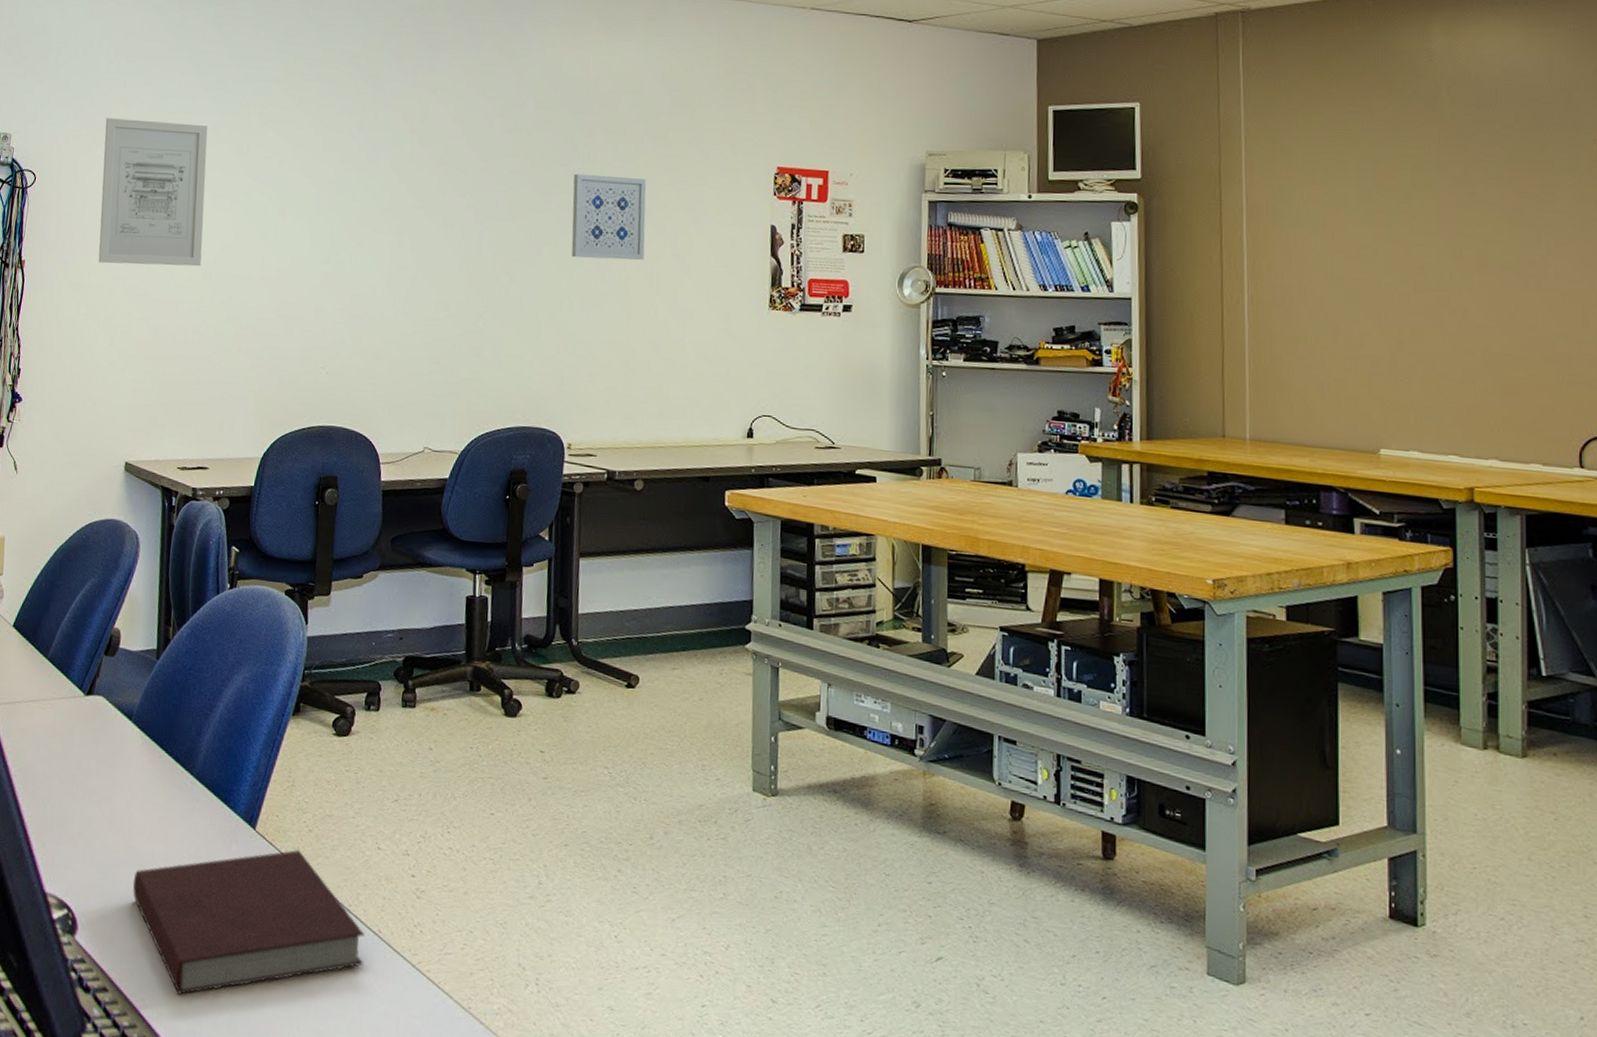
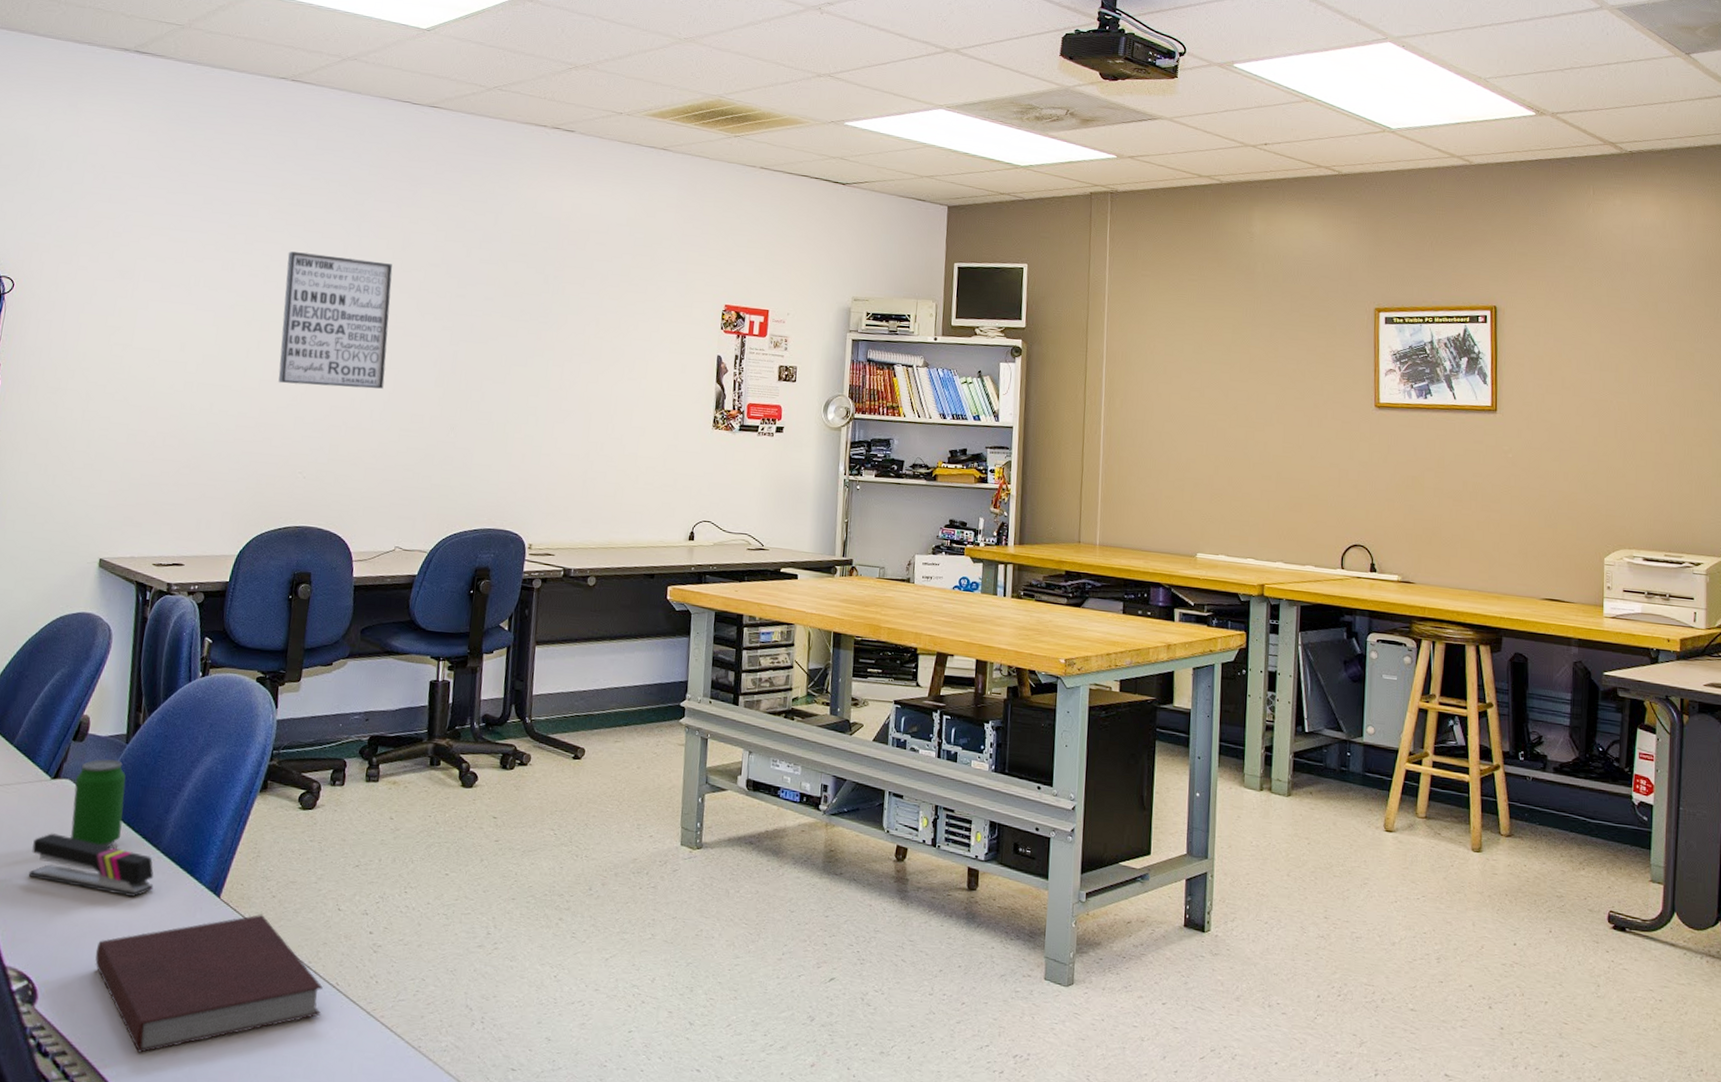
stapler: none [65,753,189,825] -> present [28,833,154,898]
wall art: present [98,118,208,267] -> none [77,230,194,376]
beverage can: none [104,675,158,771] -> present [70,759,126,848]
wall art: none [297,130,411,275] -> present [278,251,393,389]
wall art: present [571,173,646,260] -> none [539,303,609,382]

